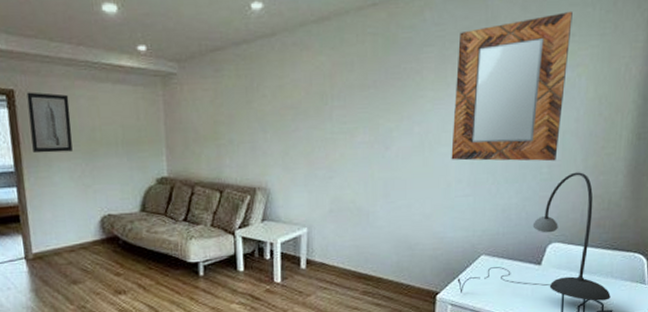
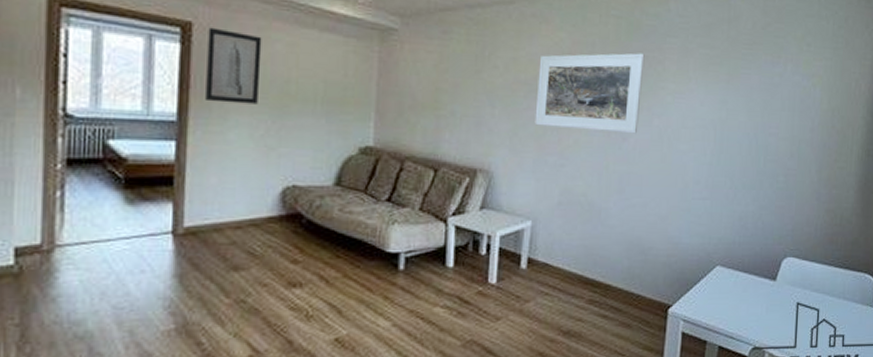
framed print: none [302,66,403,145] -> present [534,53,645,134]
home mirror: present [451,11,573,161] -> none [689,21,809,170]
desk lamp: present [457,172,611,301] -> none [691,184,843,324]

